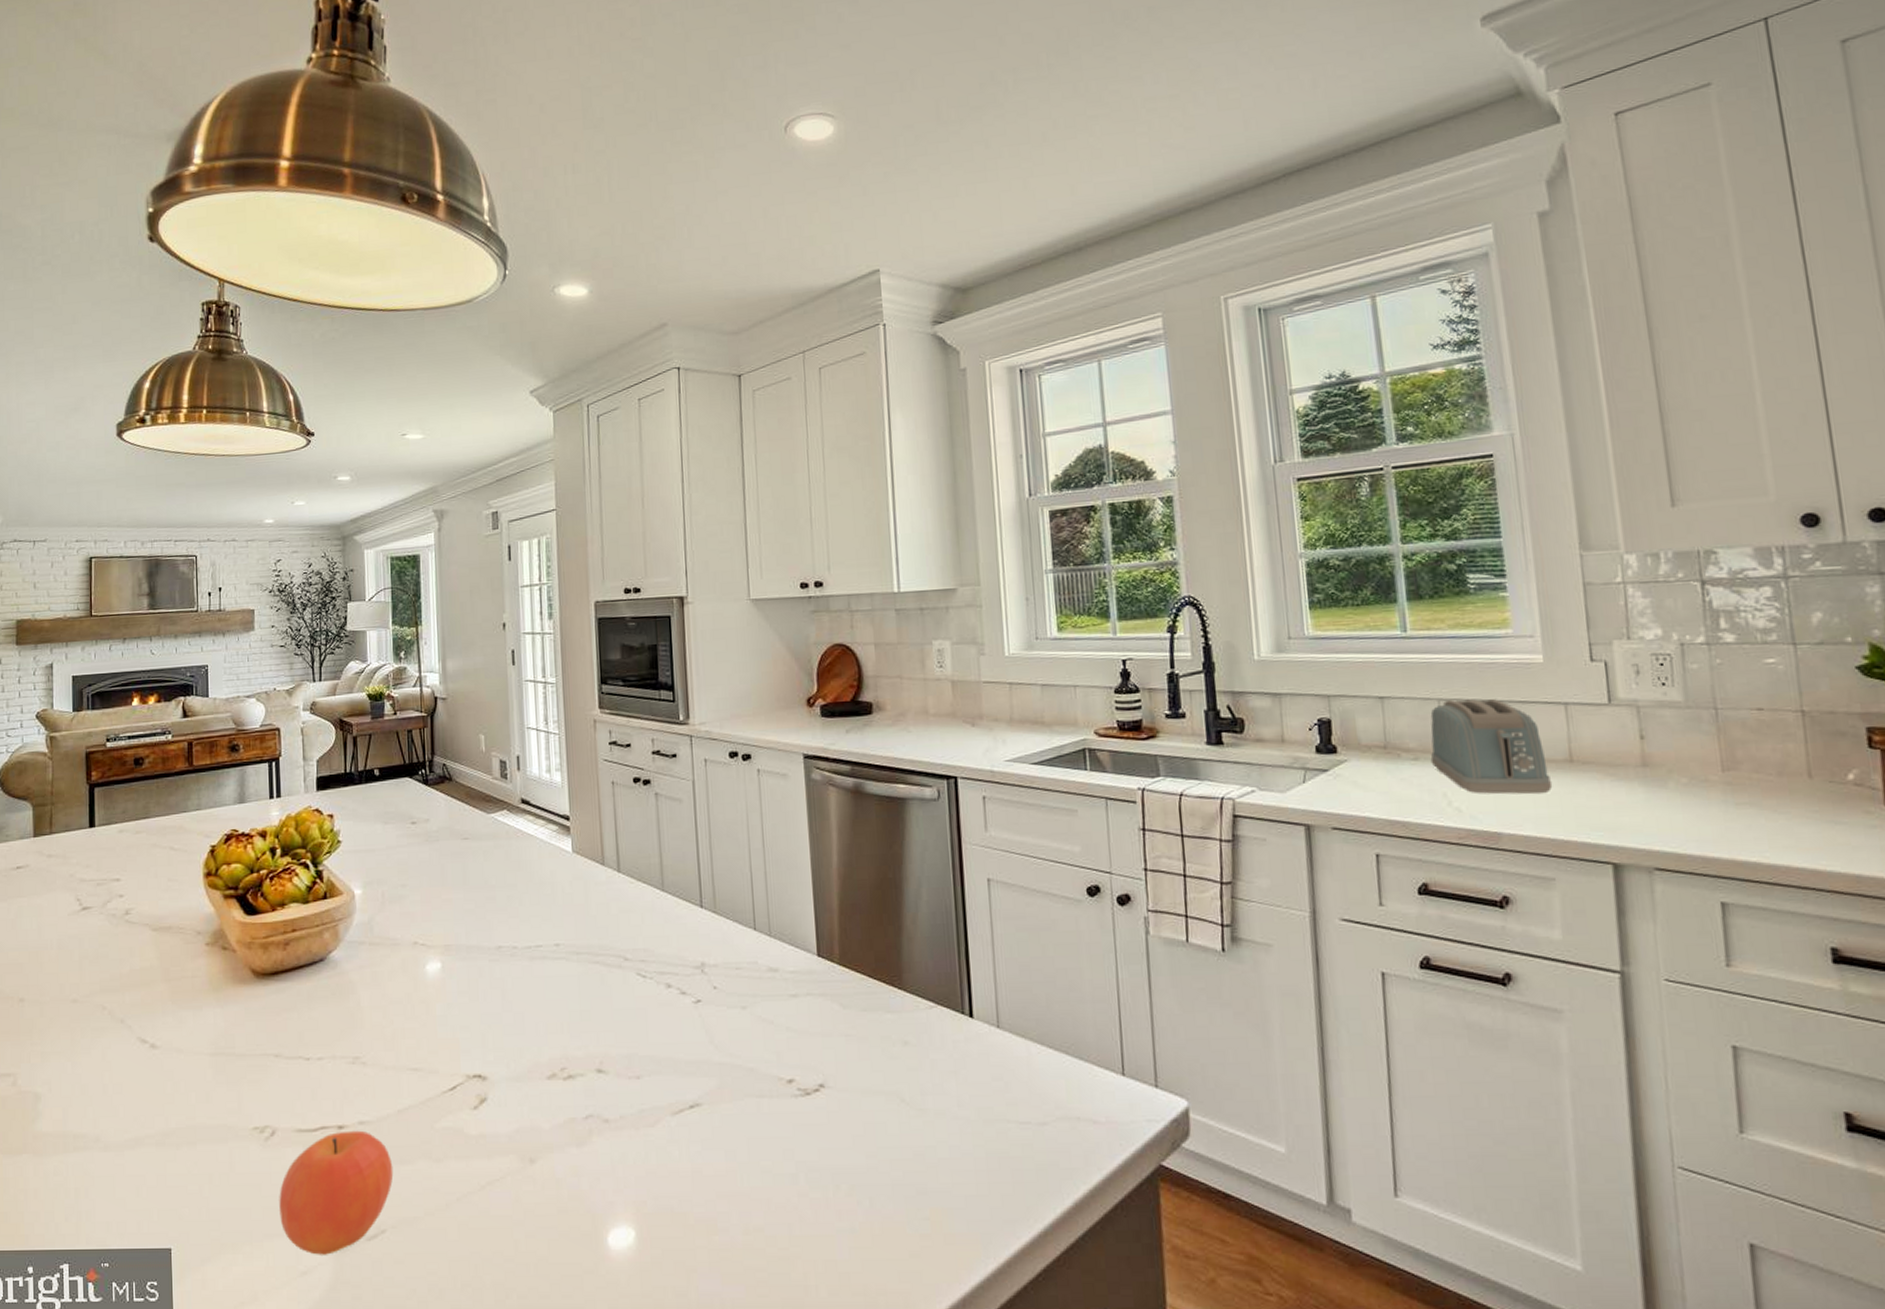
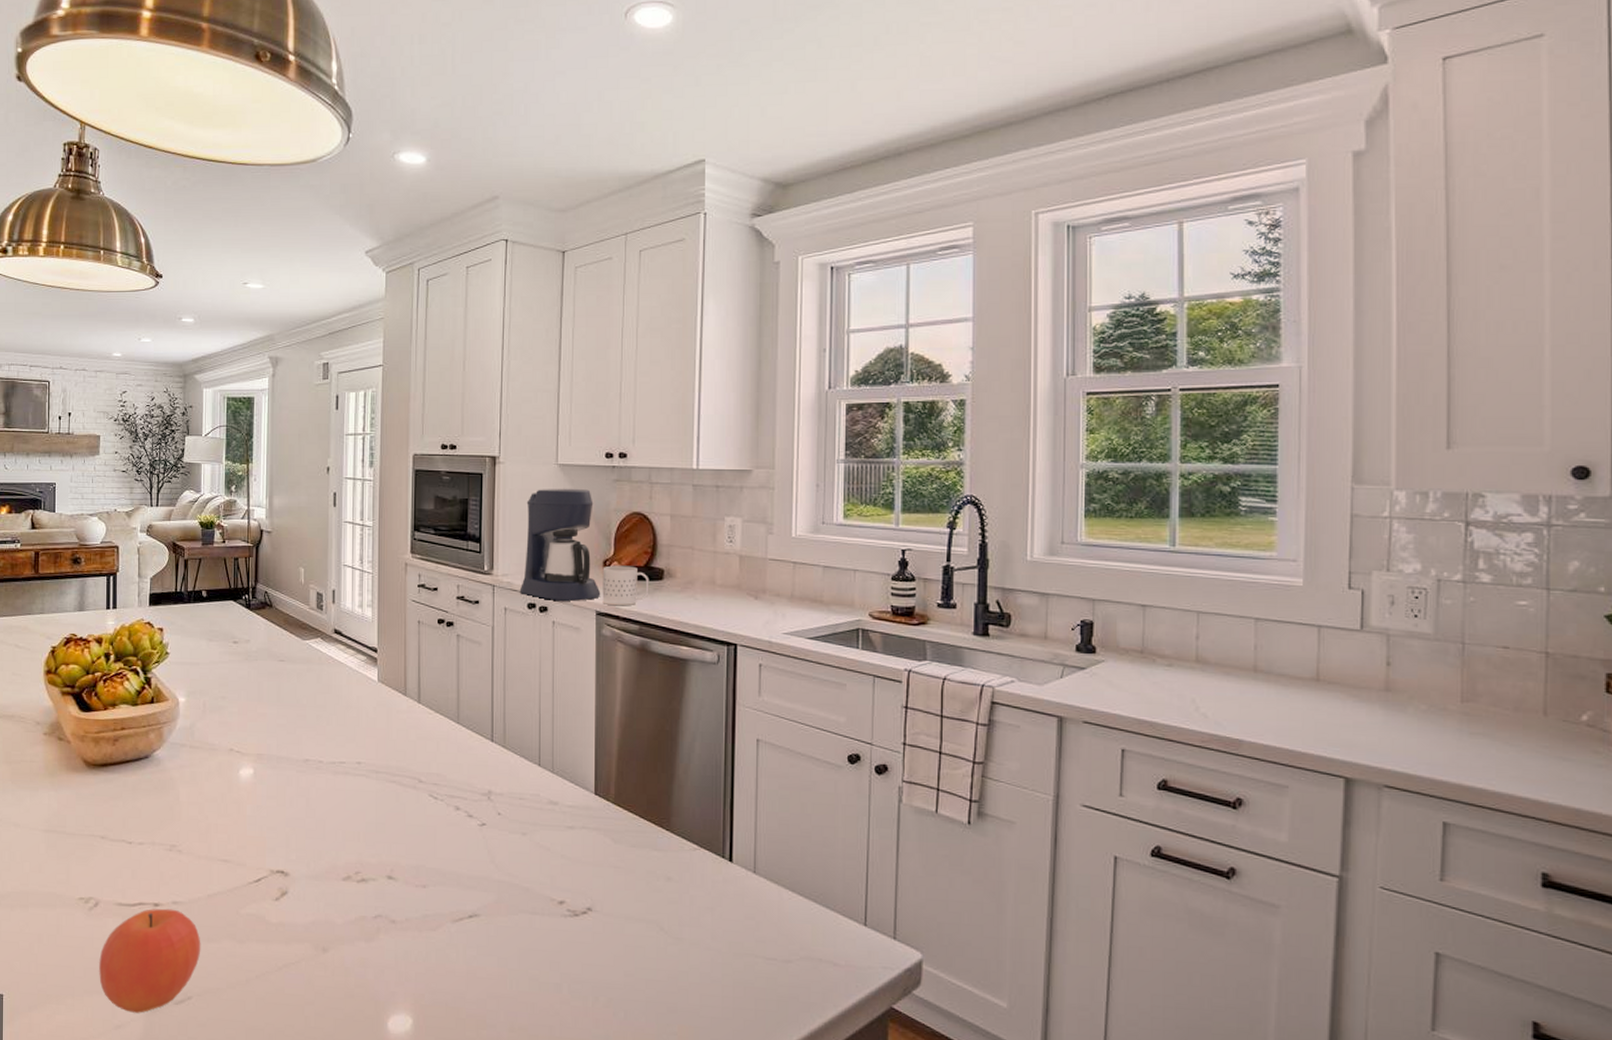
coffee maker: none [719,623,807,747] -> present [519,488,601,601]
mug: none [807,702,859,747] -> present [602,565,649,606]
toaster: present [1430,699,1553,795] -> none [1183,614,1297,708]

